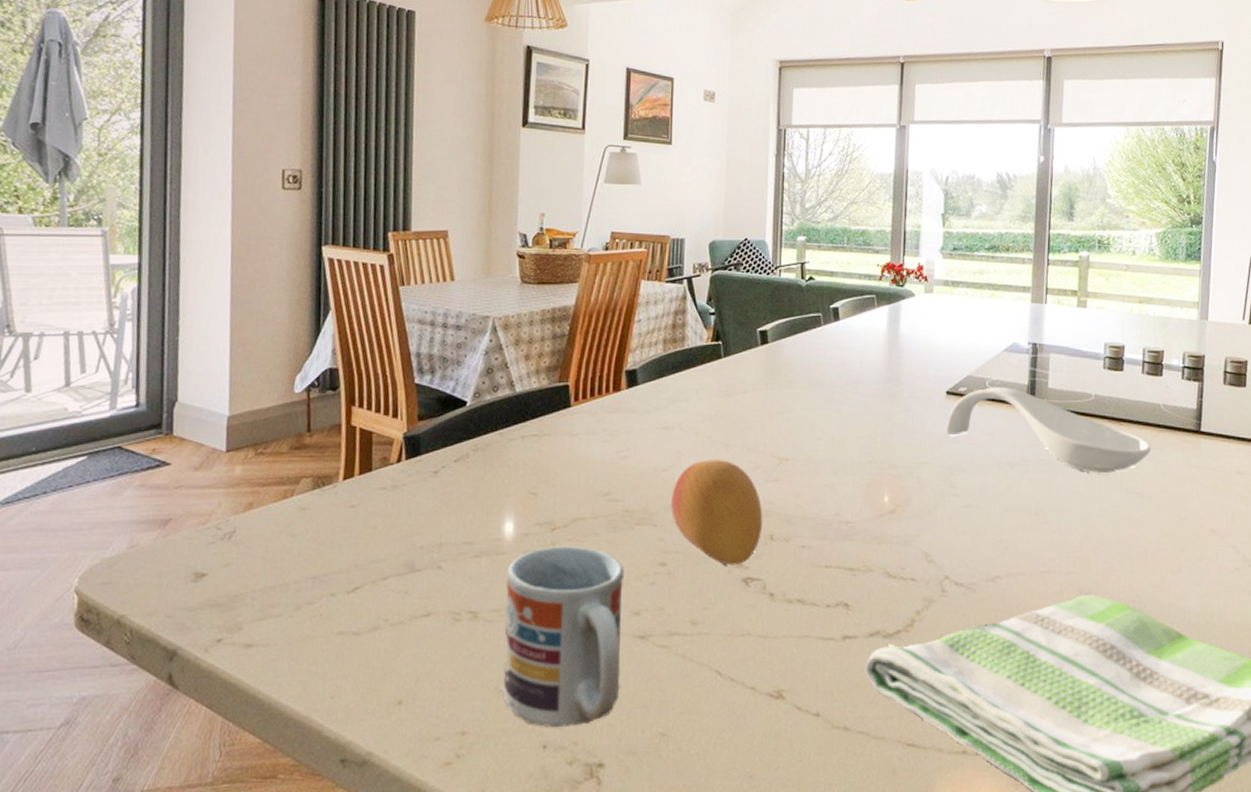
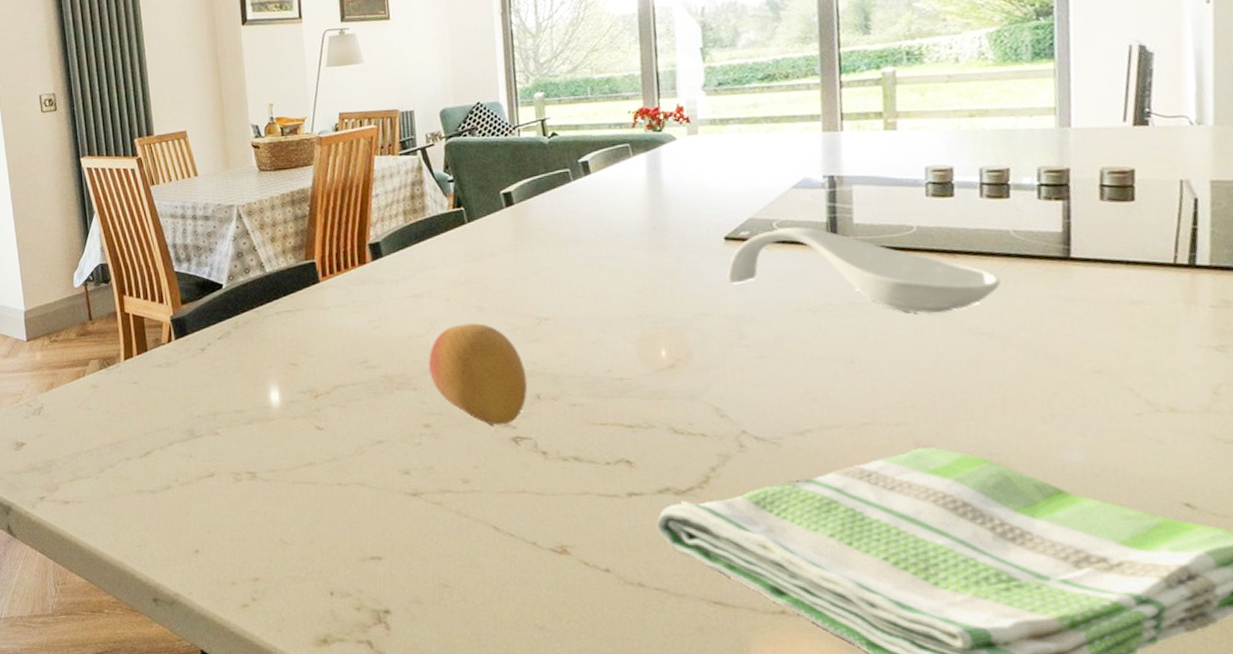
cup: present [503,546,625,728] -> none [278,411,398,577]

